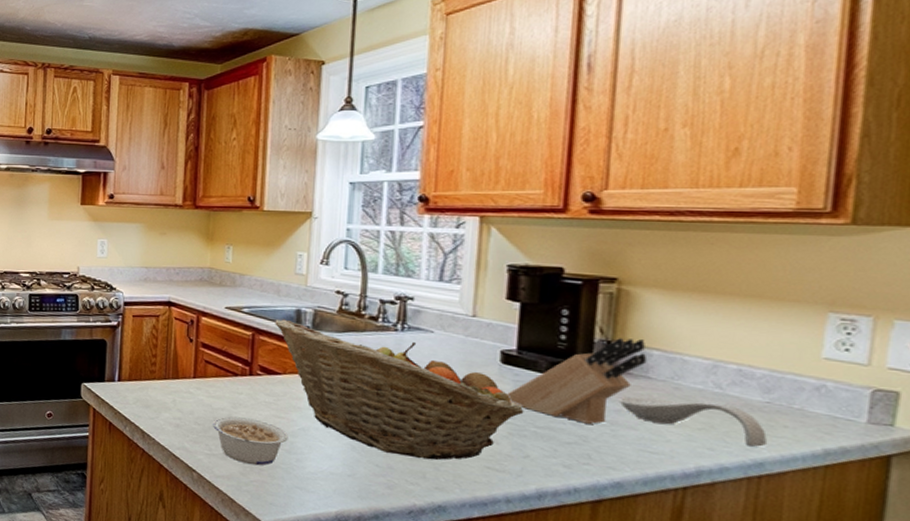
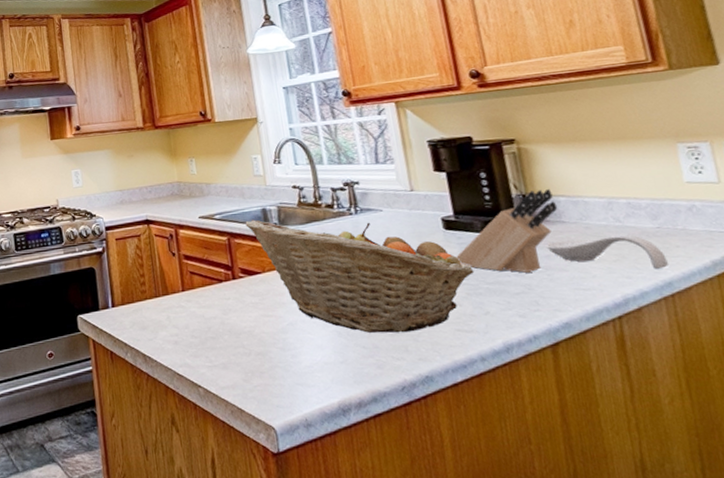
legume: present [212,416,288,466] -> none [208,322,280,370]

